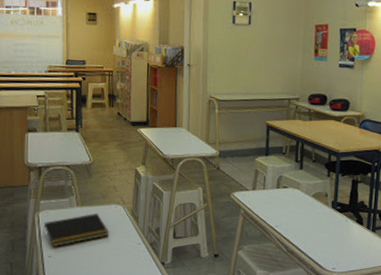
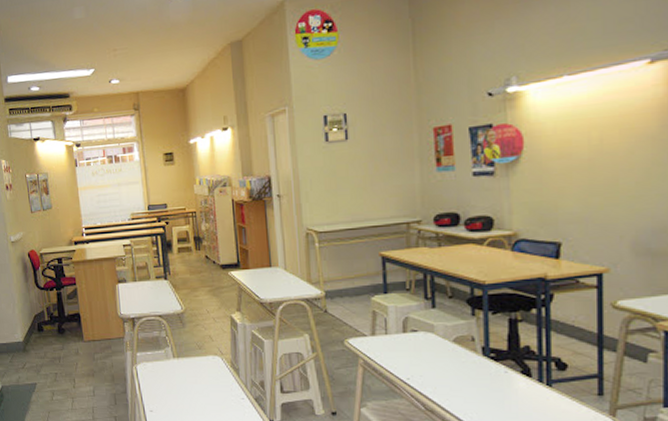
notepad: present [43,214,110,246] -> none [142,366,210,401]

